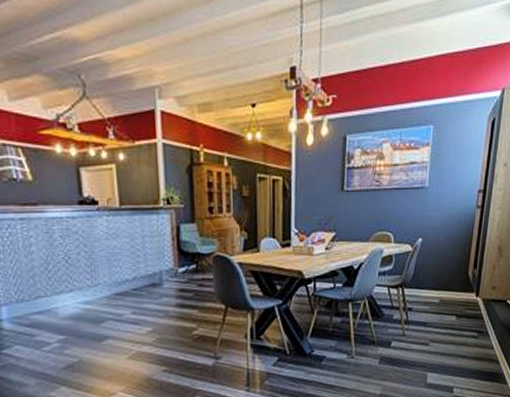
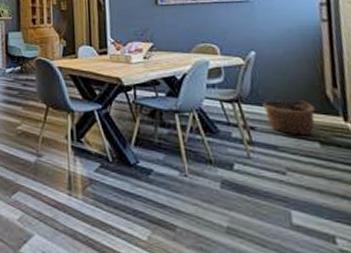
basket: none [421,281,458,312] -> present [262,100,315,136]

